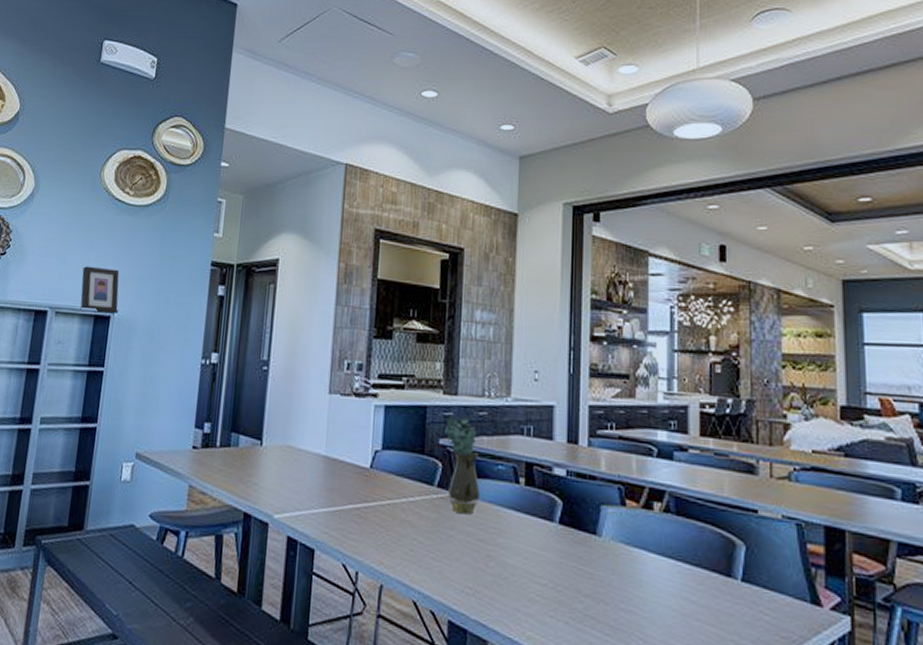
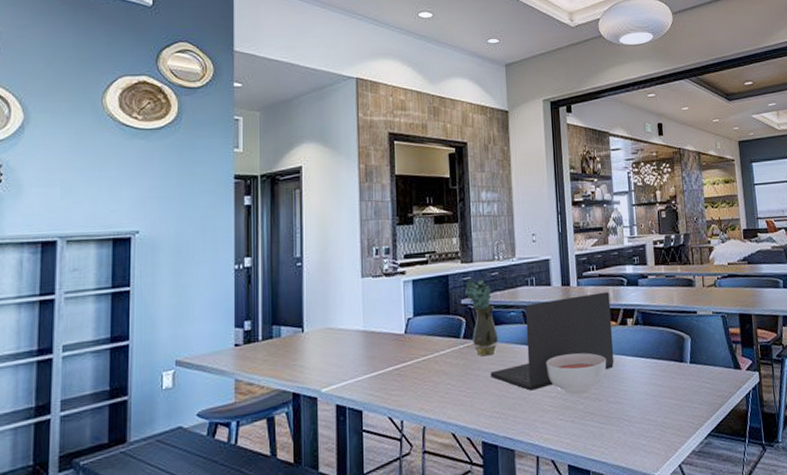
picture frame: present [80,266,120,314] -> none [93,192,139,236]
laptop: none [466,458,632,571] -> present [490,292,615,391]
bowl: none [538,532,620,590] -> present [546,352,607,395]

